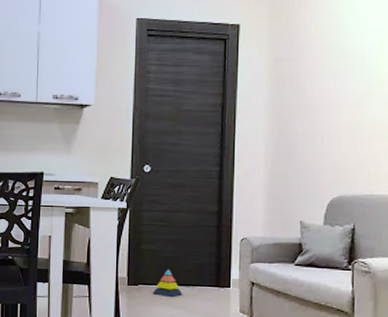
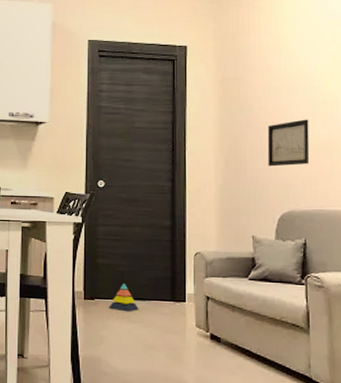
wall art: none [319,101,364,151] -> present [267,119,310,167]

